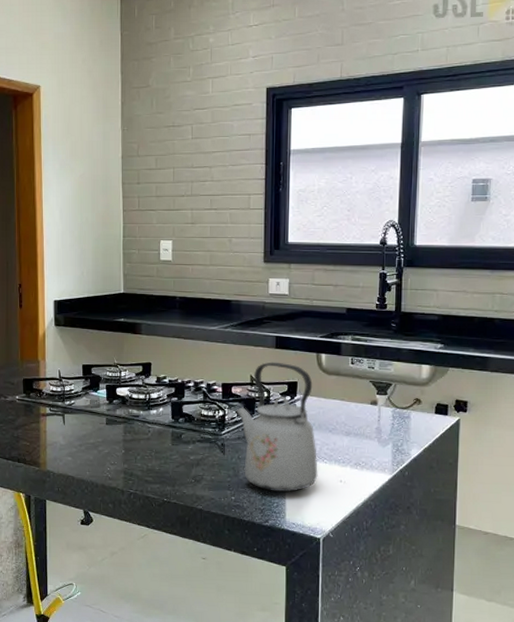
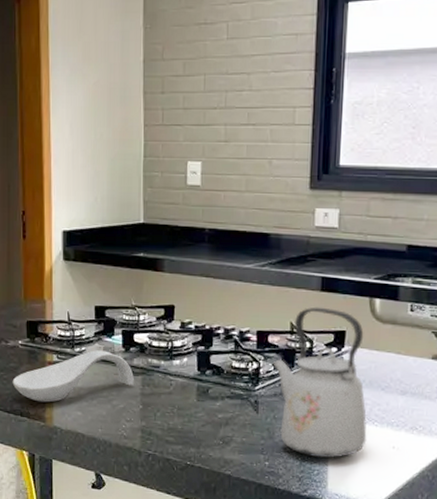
spoon rest: none [10,403,118,450] -> present [12,350,135,403]

